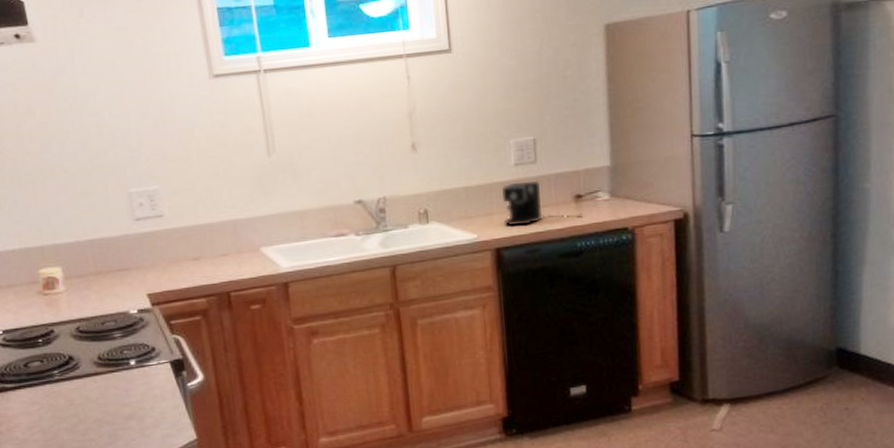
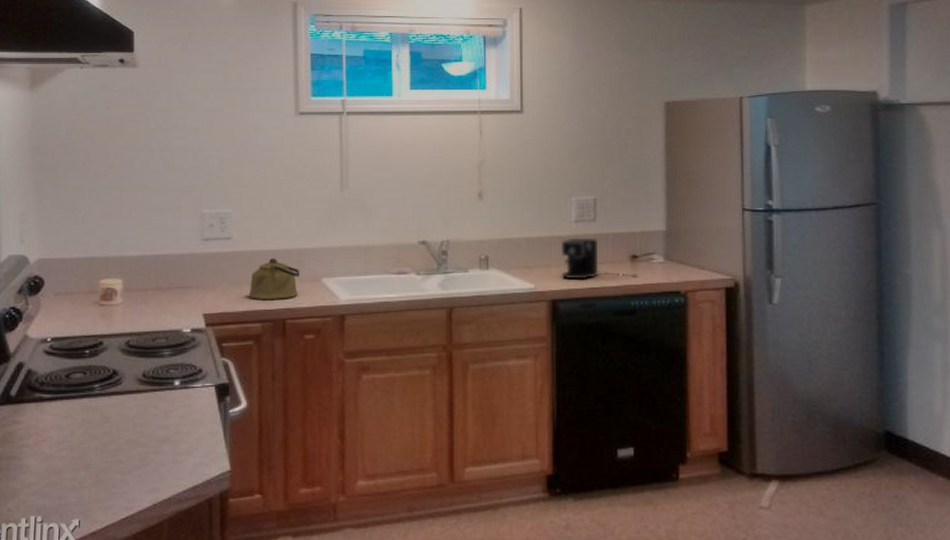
kettle: none [189,232,239,275] -> present [248,258,301,299]

